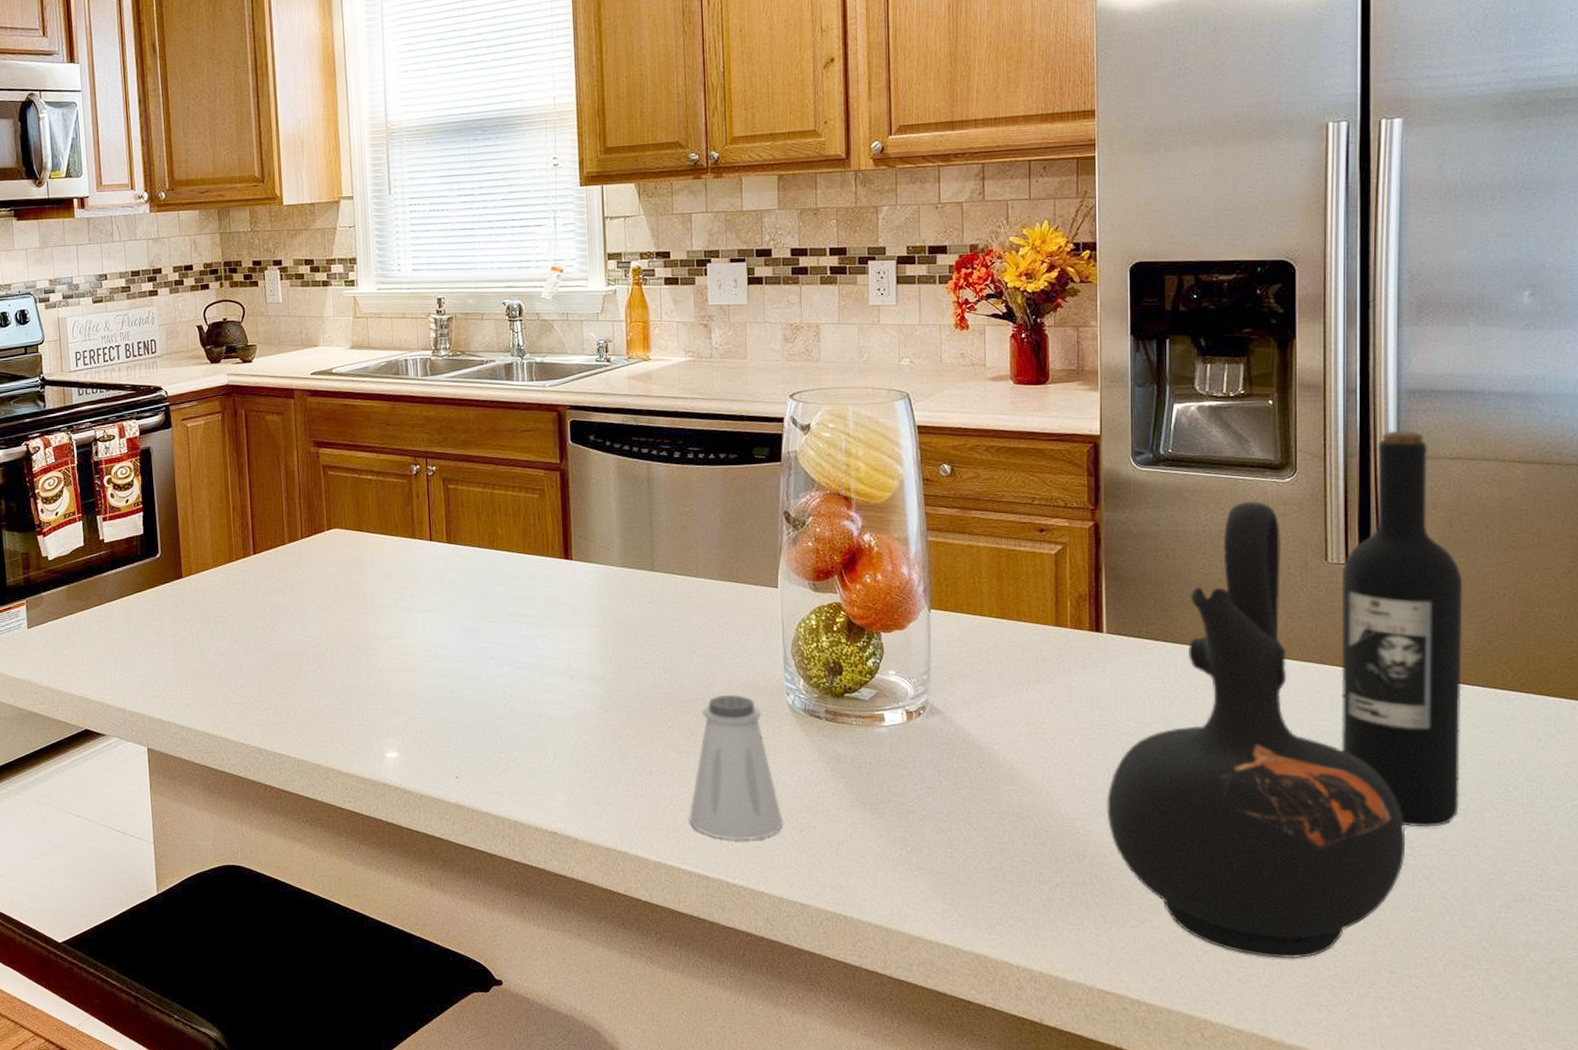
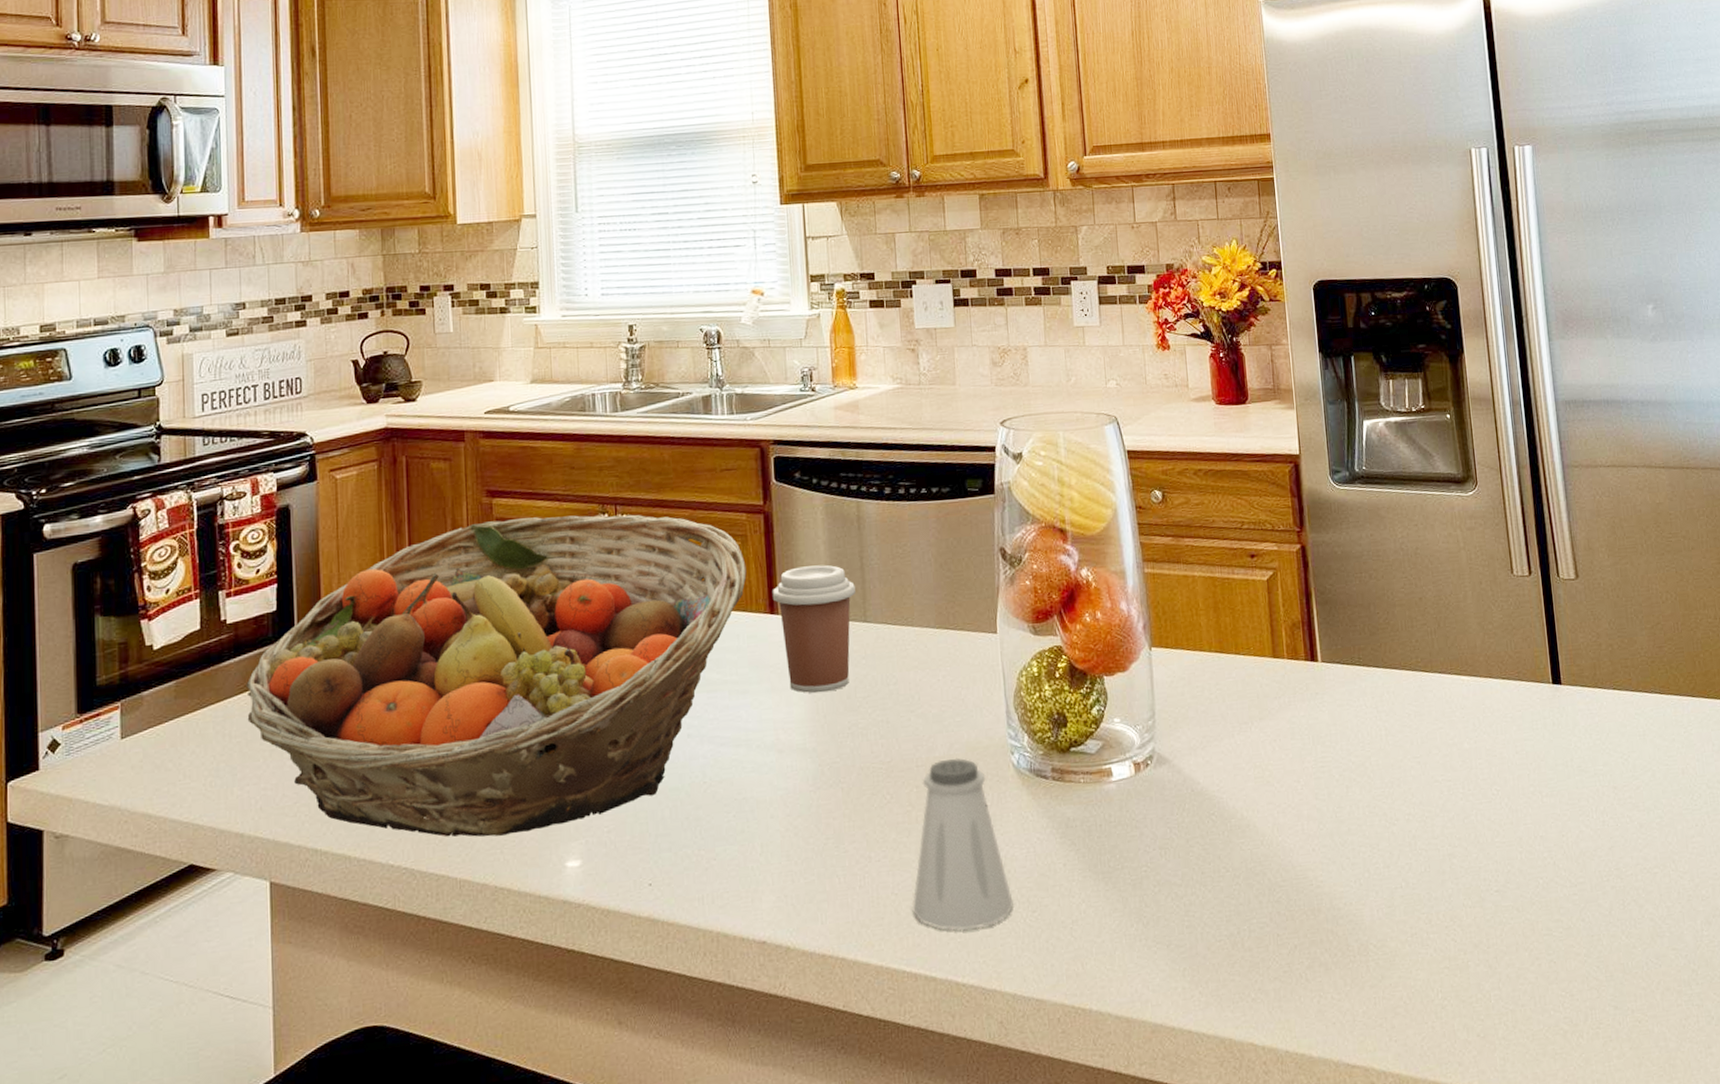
fruit basket: none [122,465,544,728] -> present [246,514,747,837]
coffee cup: none [566,519,644,630] -> present [772,565,855,694]
ceramic jug: present [1107,500,1406,959] -> none [1336,515,1614,1006]
wine bottle: present [1341,430,1463,827] -> none [1527,440,1654,846]

